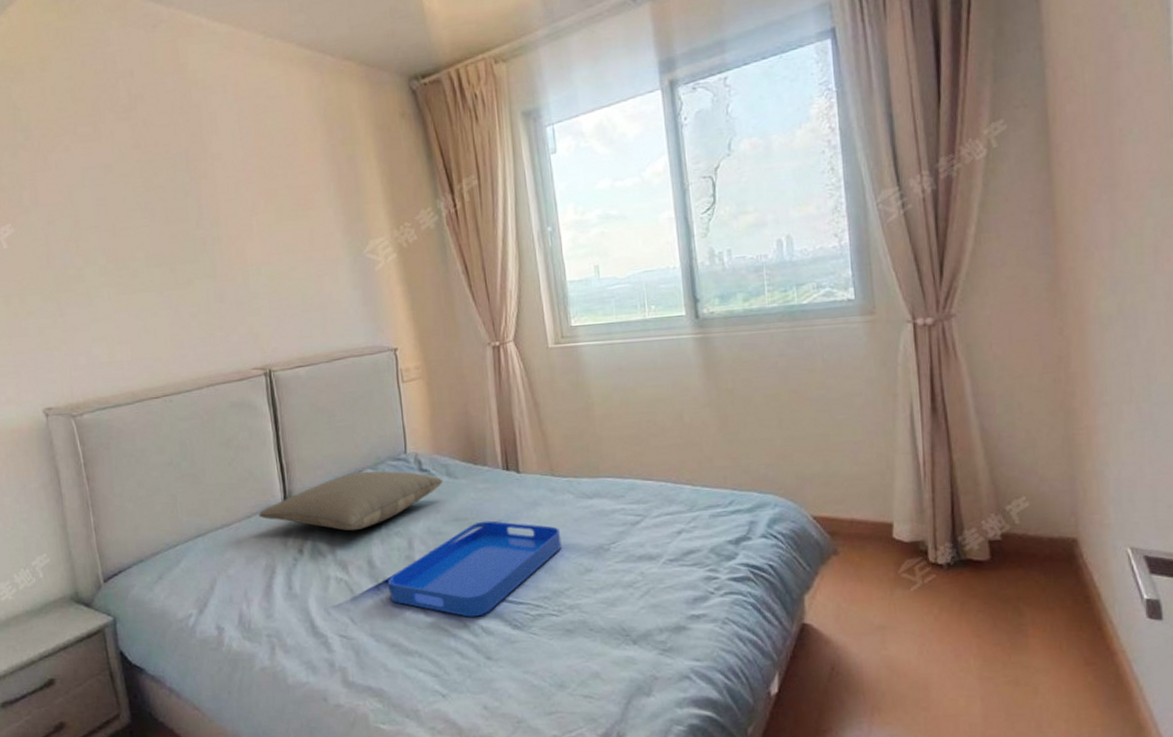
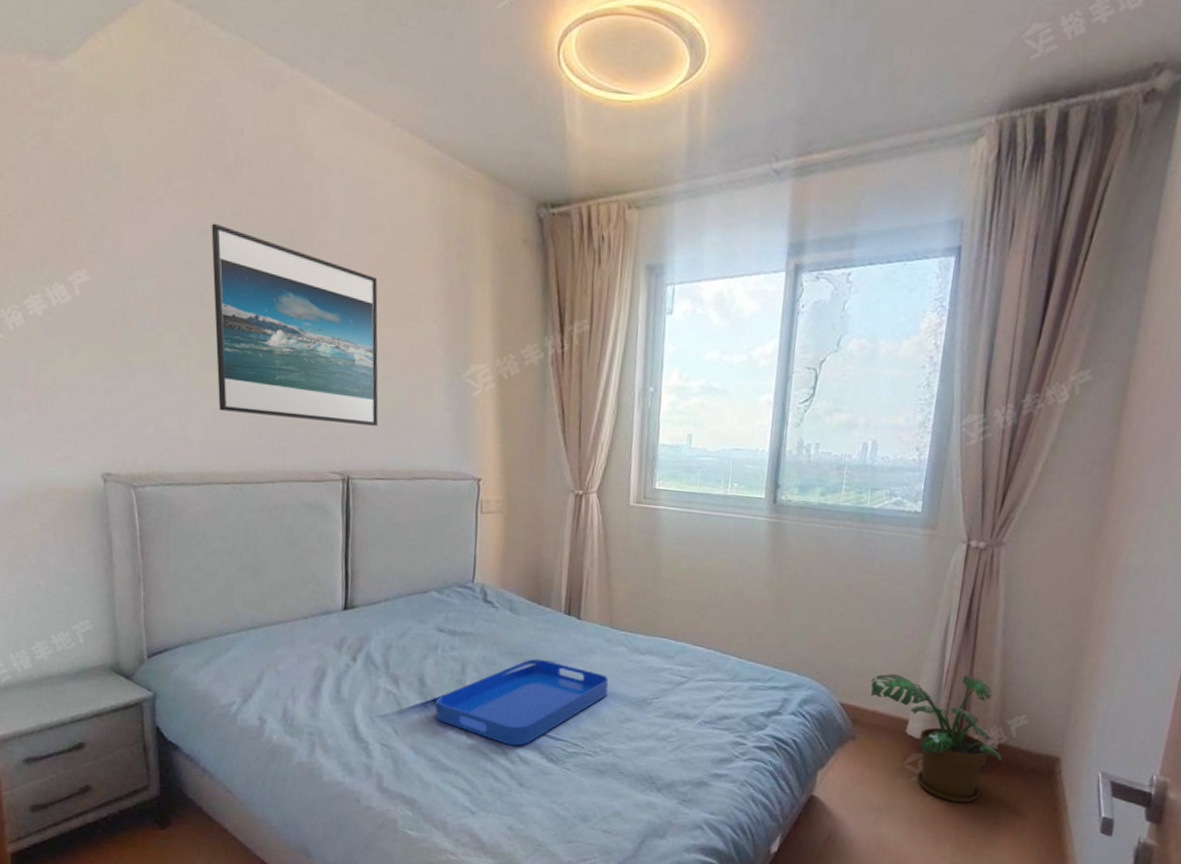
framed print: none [115,158,290,329] -> present [211,223,378,426]
pillow: present [258,471,443,531] -> none [316,592,505,648]
potted plant: none [840,463,1009,607] -> present [870,673,1002,803]

